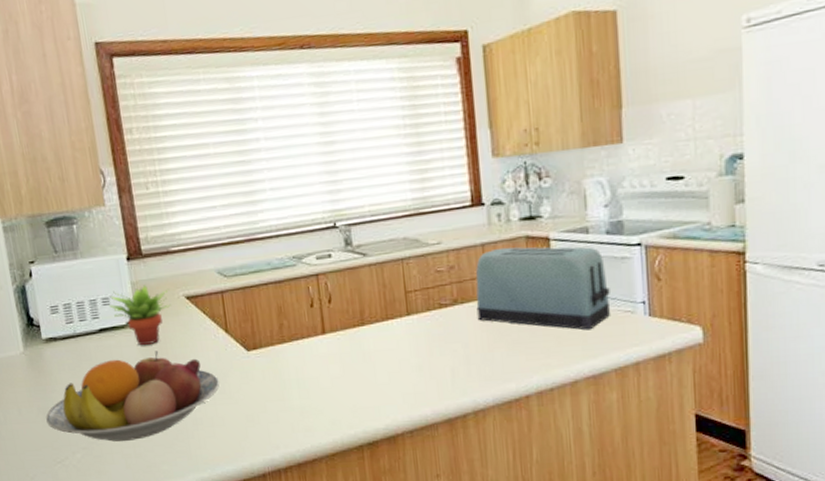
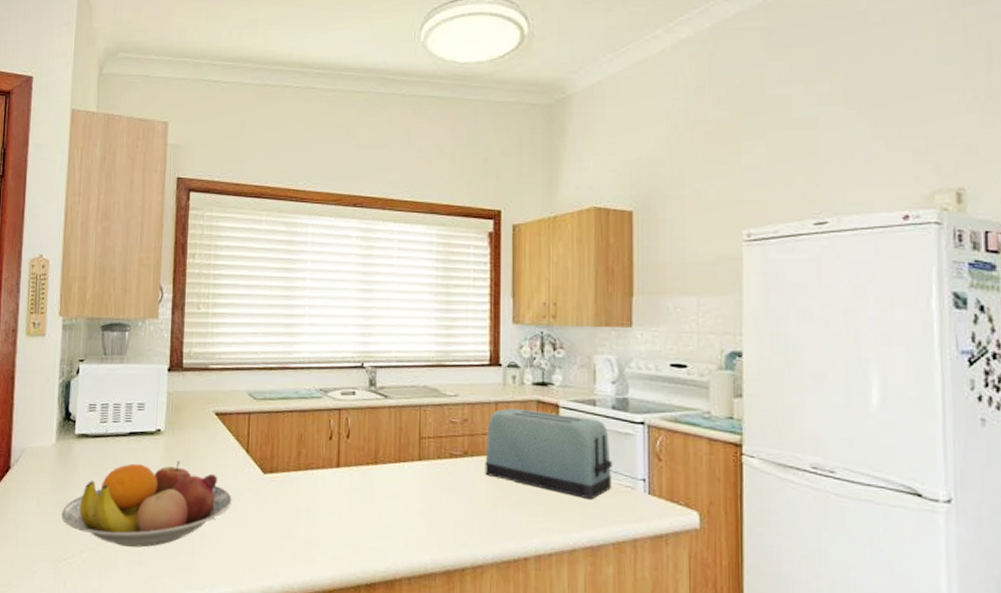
succulent plant: present [108,285,171,346] -> none [143,396,201,455]

